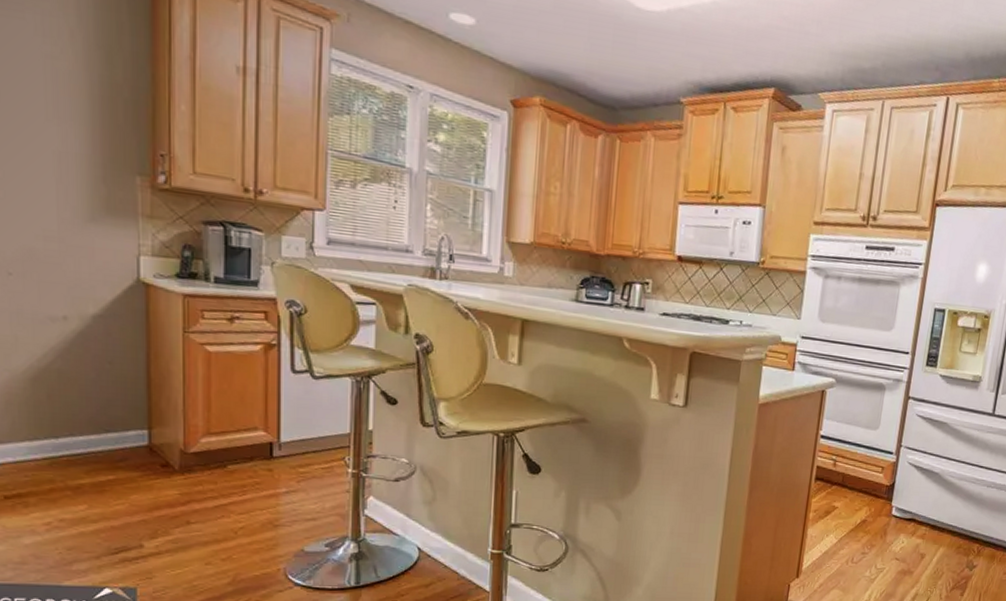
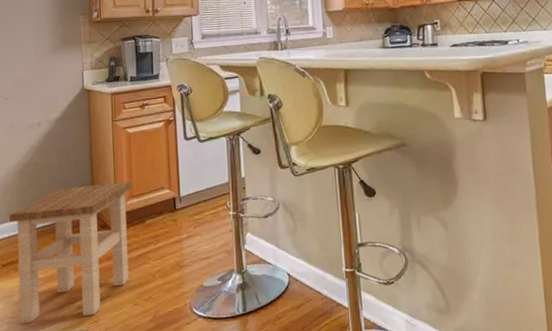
stool: none [15,409,210,573] -> present [9,181,132,324]

